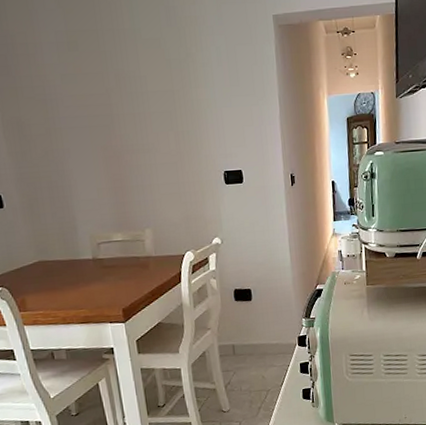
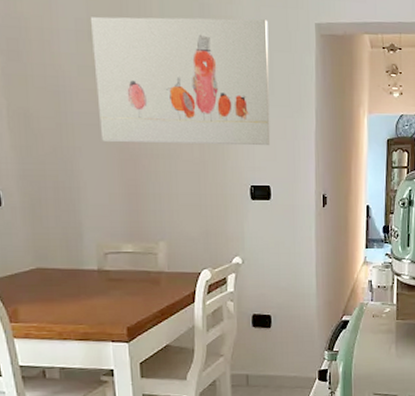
wall art: none [69,16,240,143] -> present [91,16,271,145]

